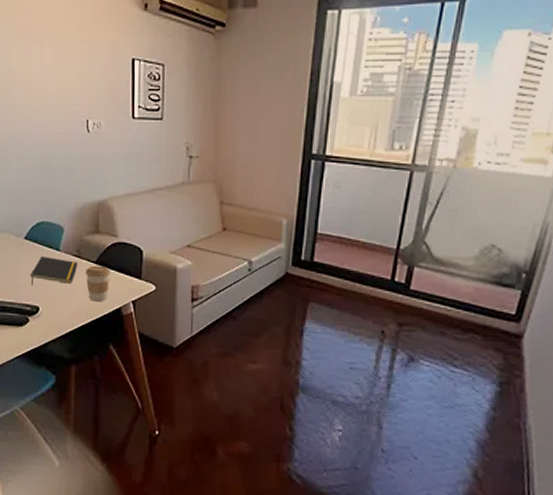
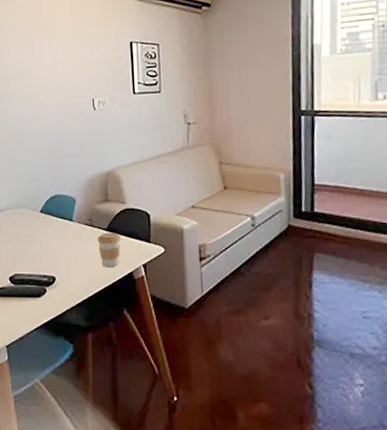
notepad: present [30,256,78,285] -> none [46,227,90,256]

